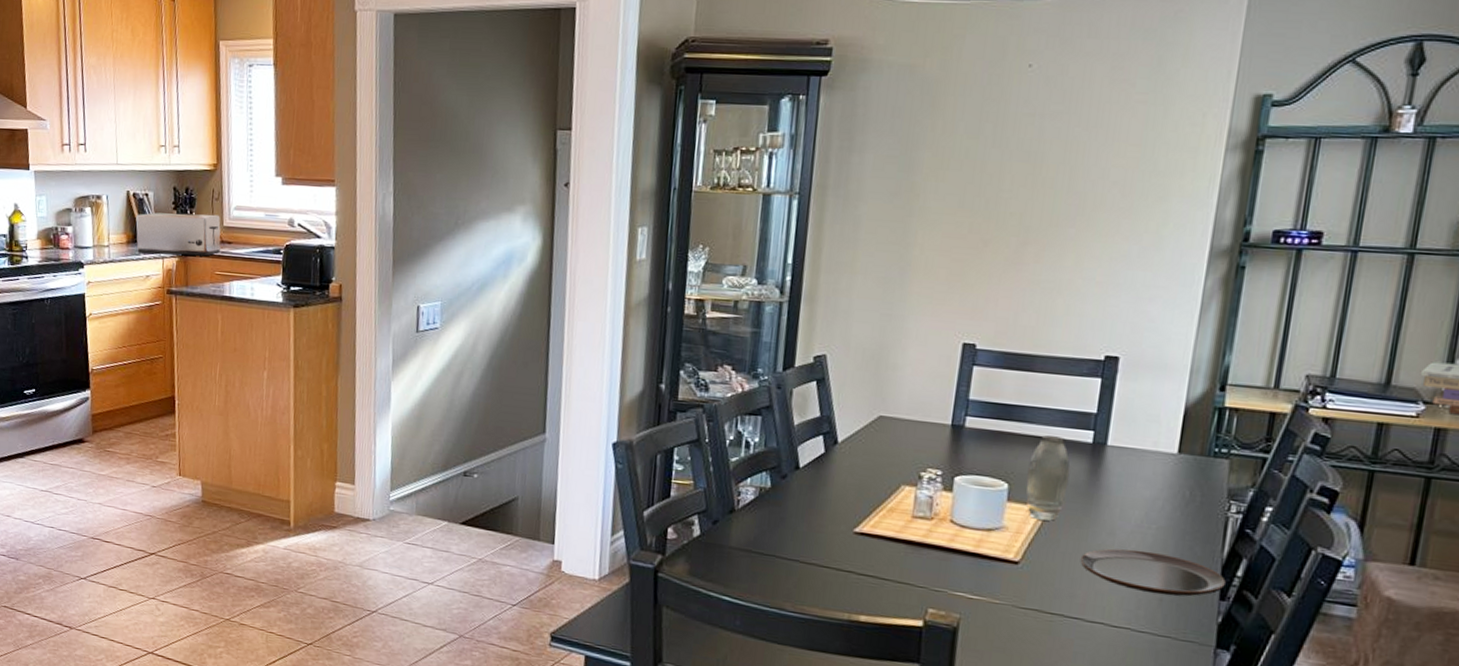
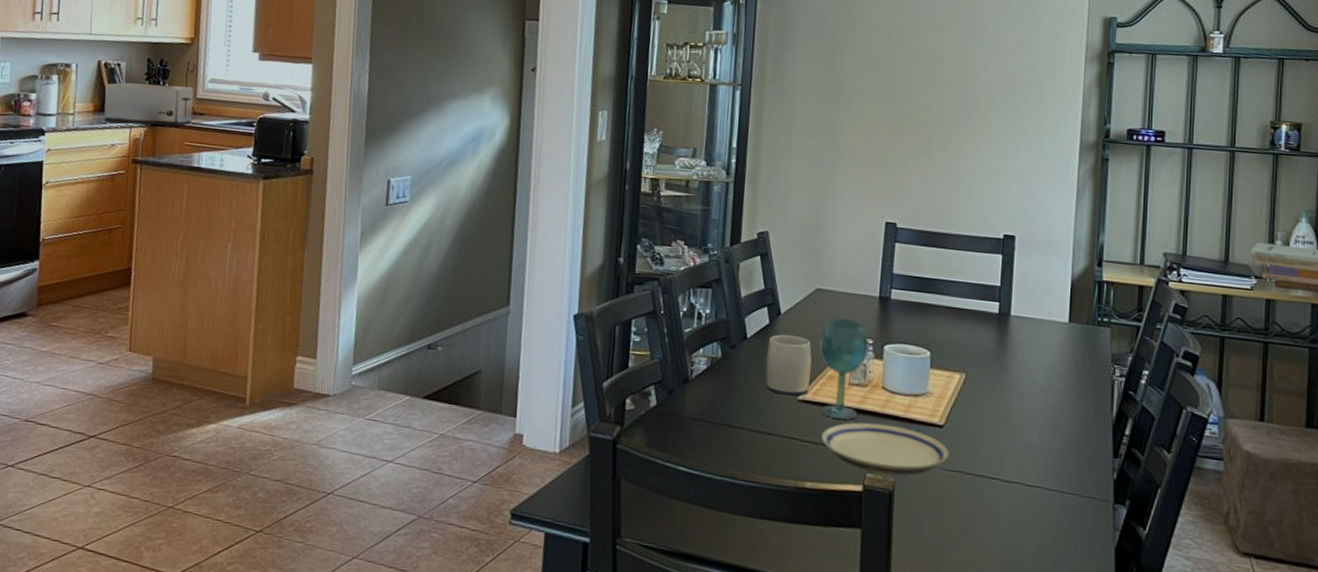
mug: none [818,464,872,528] -> present [765,334,812,396]
plate: none [879,556,1024,612] -> present [822,422,949,475]
wine glass: none [880,447,937,554] -> present [819,318,869,420]
vase: present [1026,435,1071,521] -> none [945,306,982,386]
plate: present [1080,548,1226,597] -> none [995,411,1117,455]

